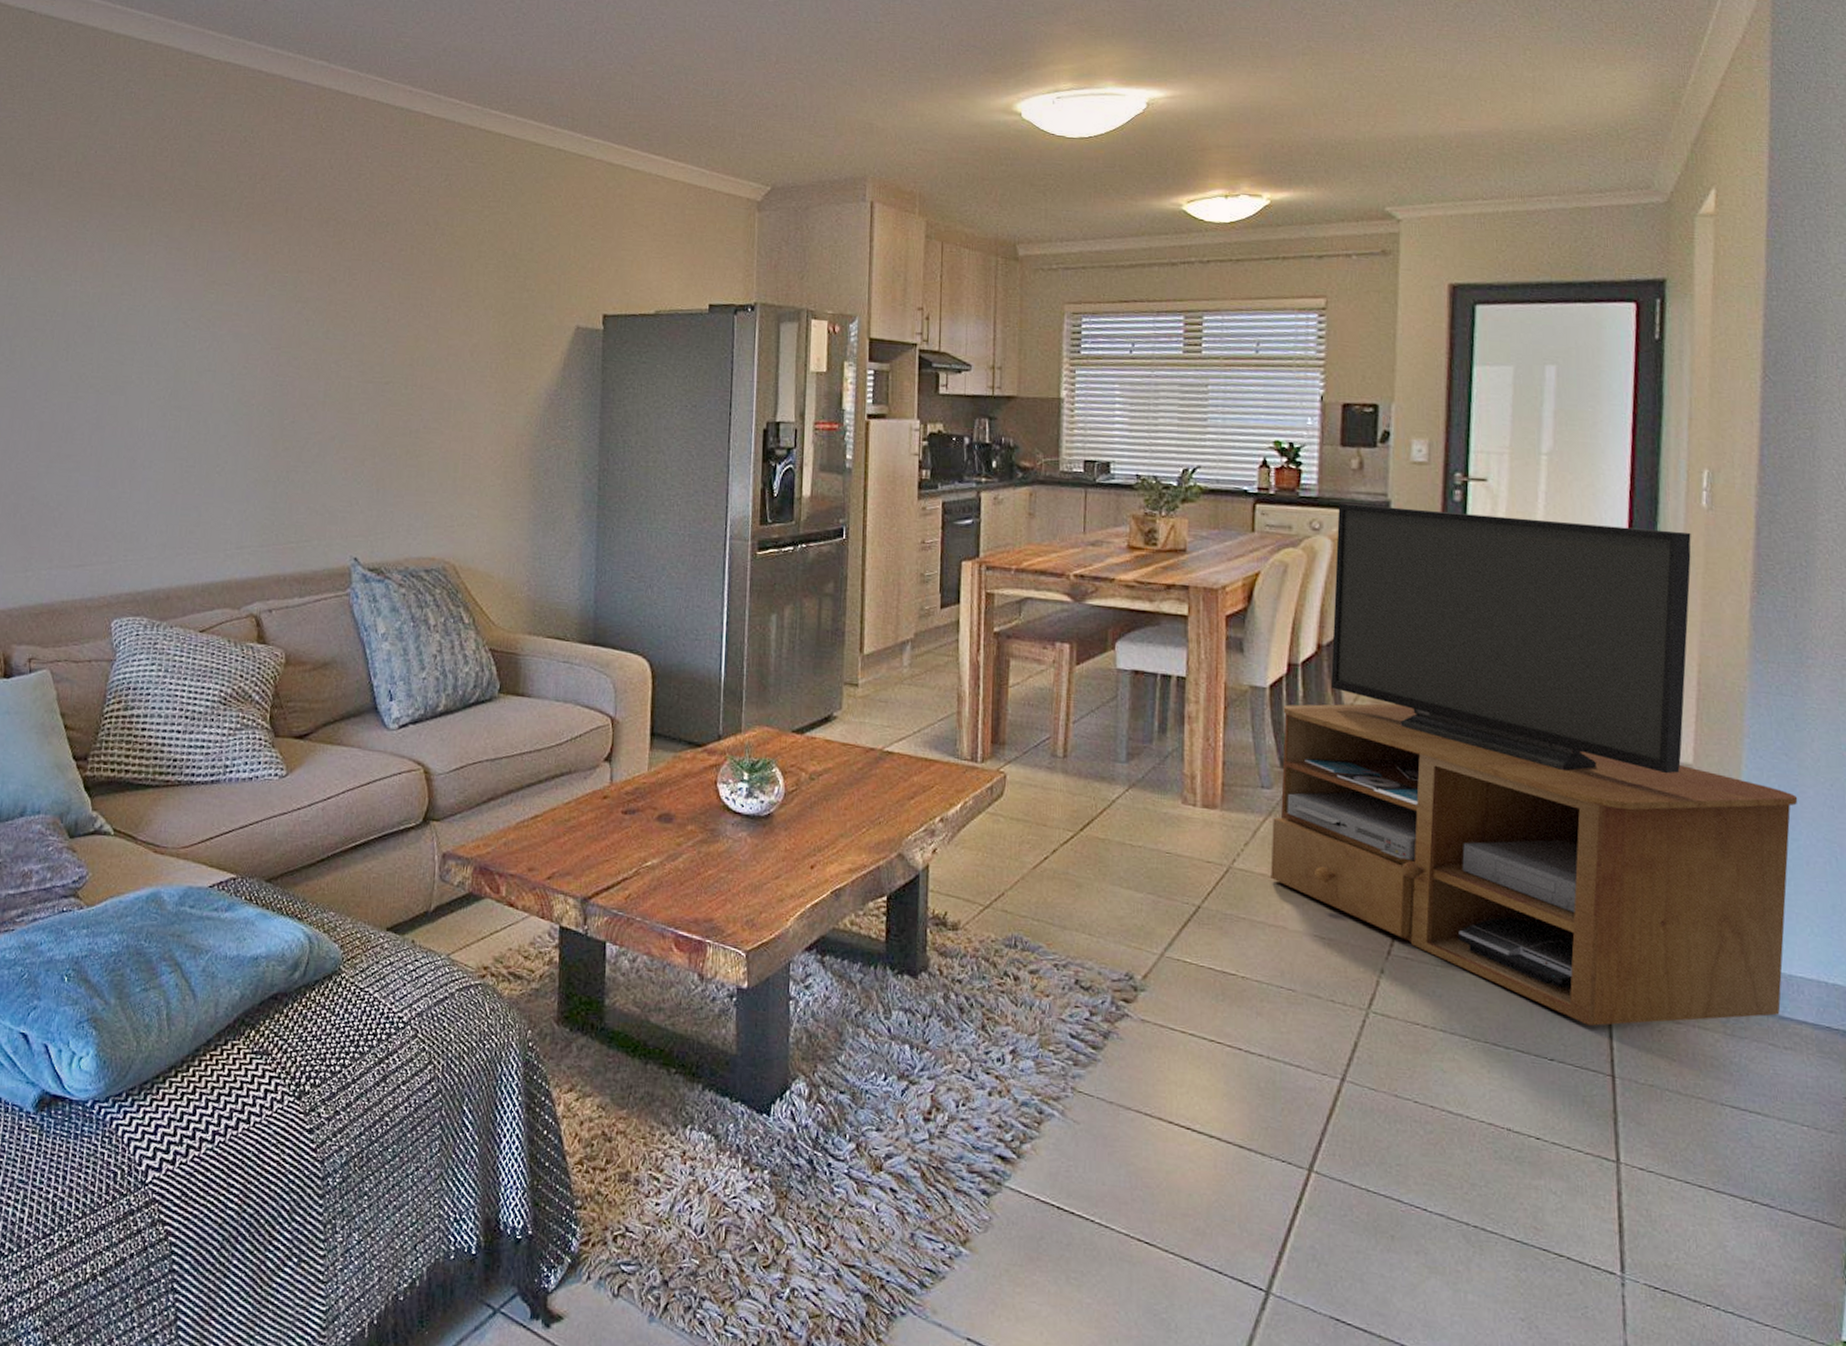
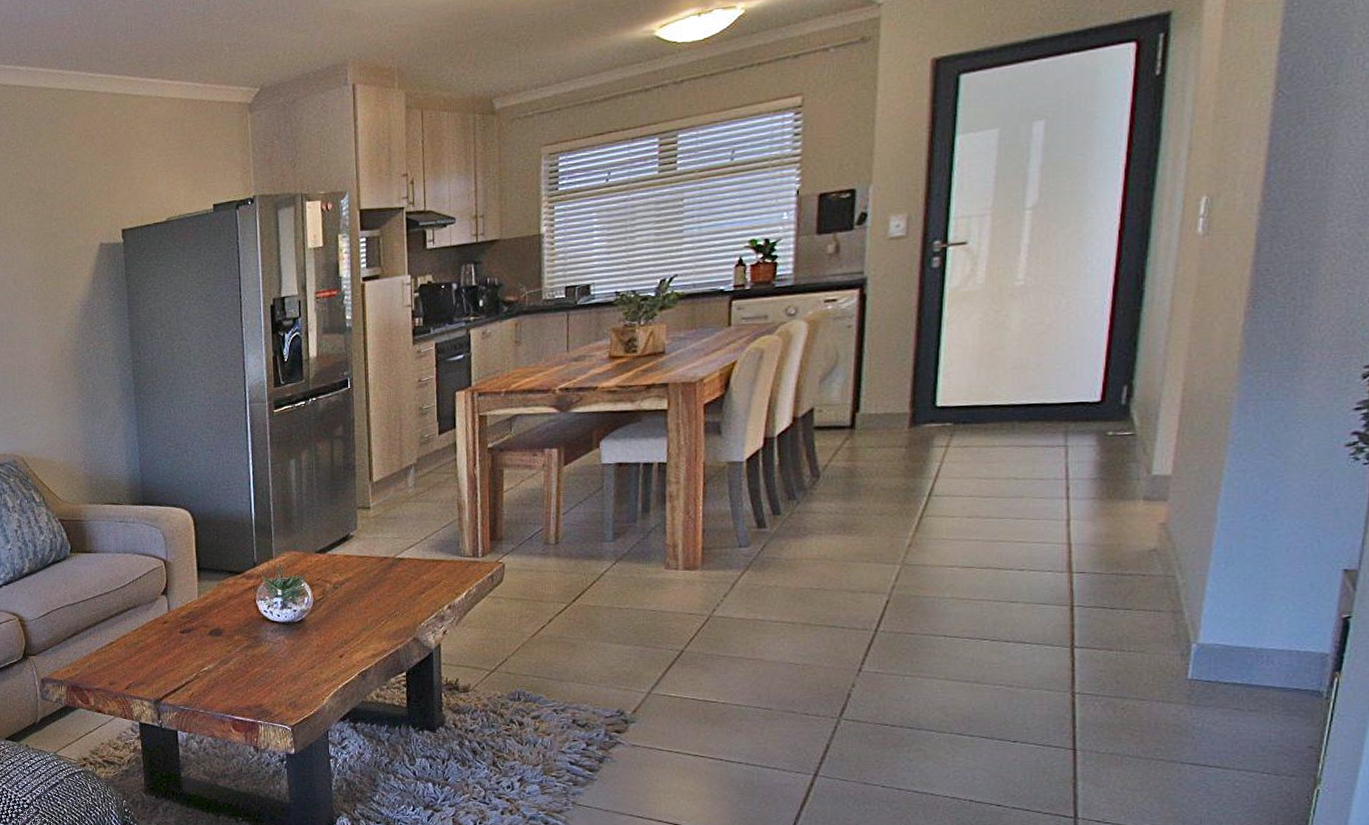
tv stand: present [1271,503,1798,1026] -> none [748,260,1282,710]

